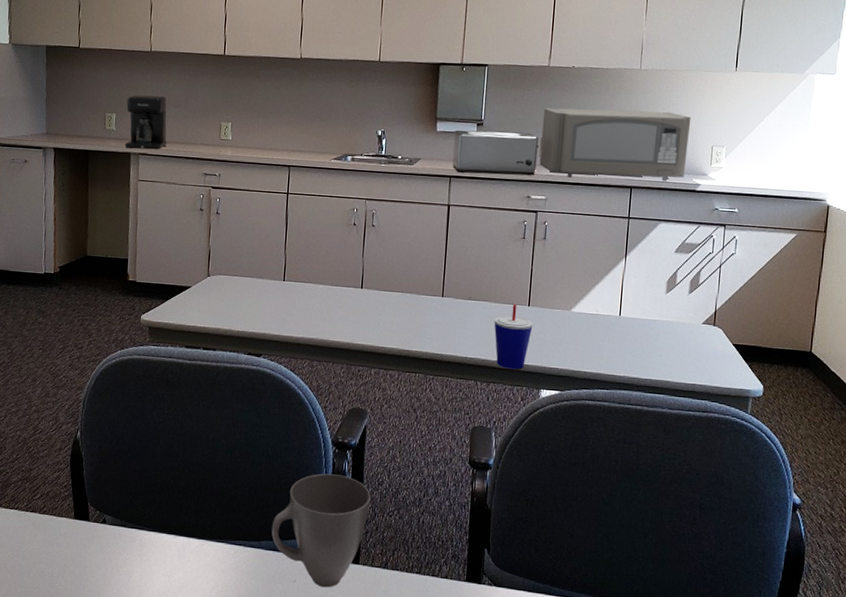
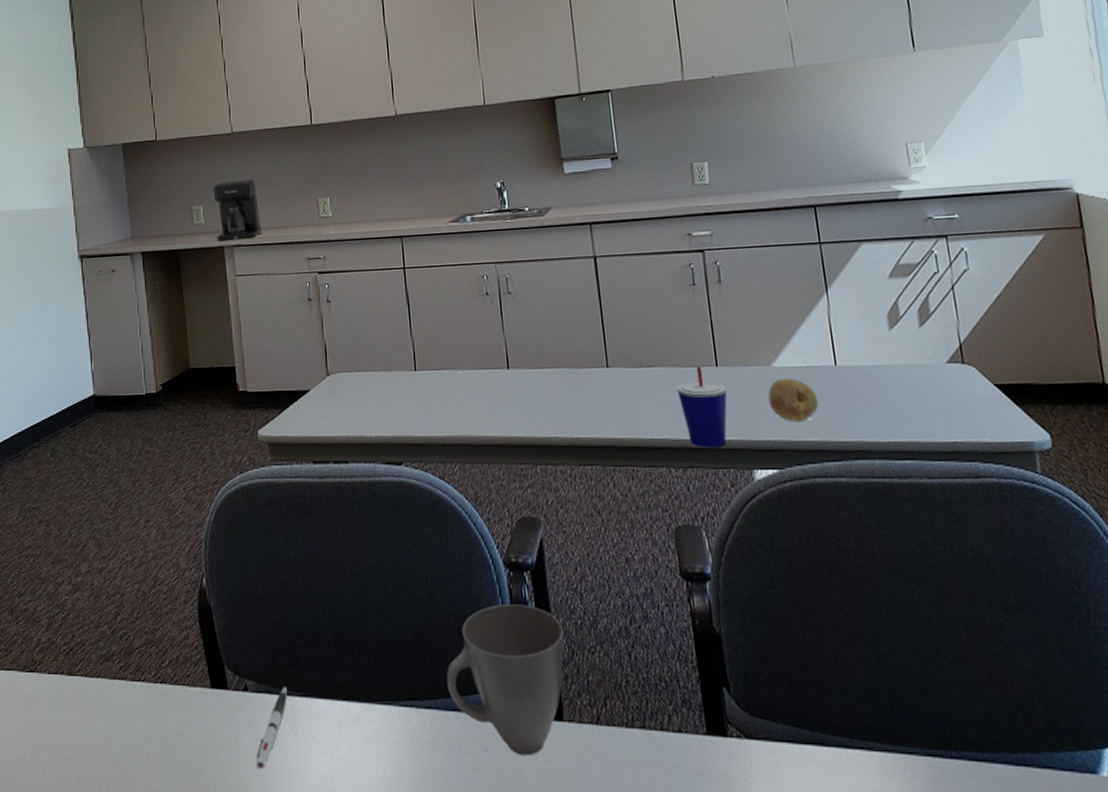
pen: none [106,522,140,584] -> present [256,686,288,769]
toaster: present [452,130,539,176] -> none [585,160,693,218]
microwave: present [539,107,691,182] -> none [686,110,879,205]
fruit: none [563,322,601,357] -> present [768,379,819,422]

